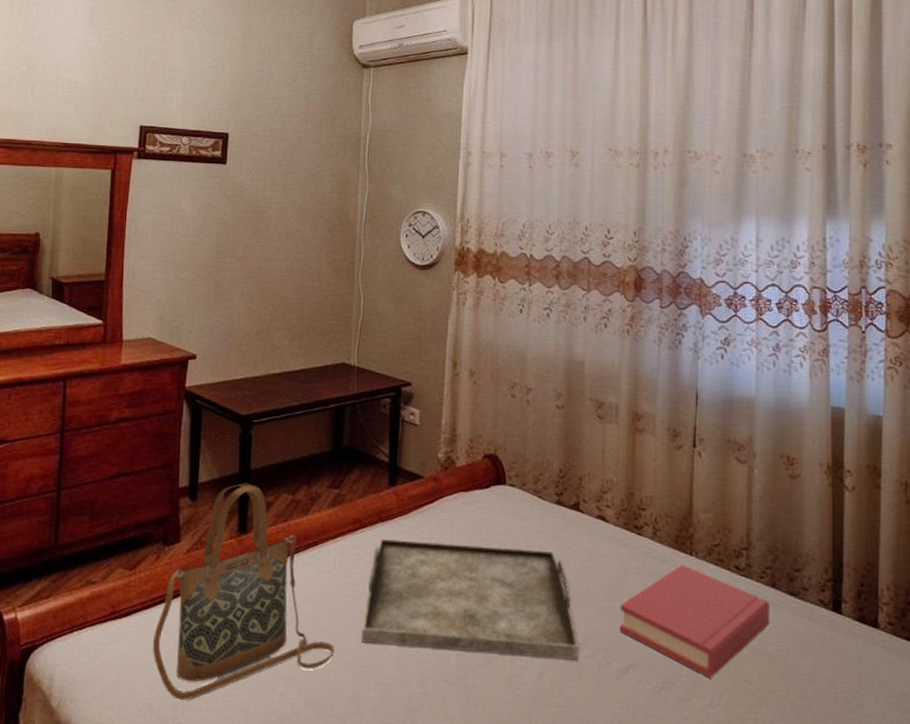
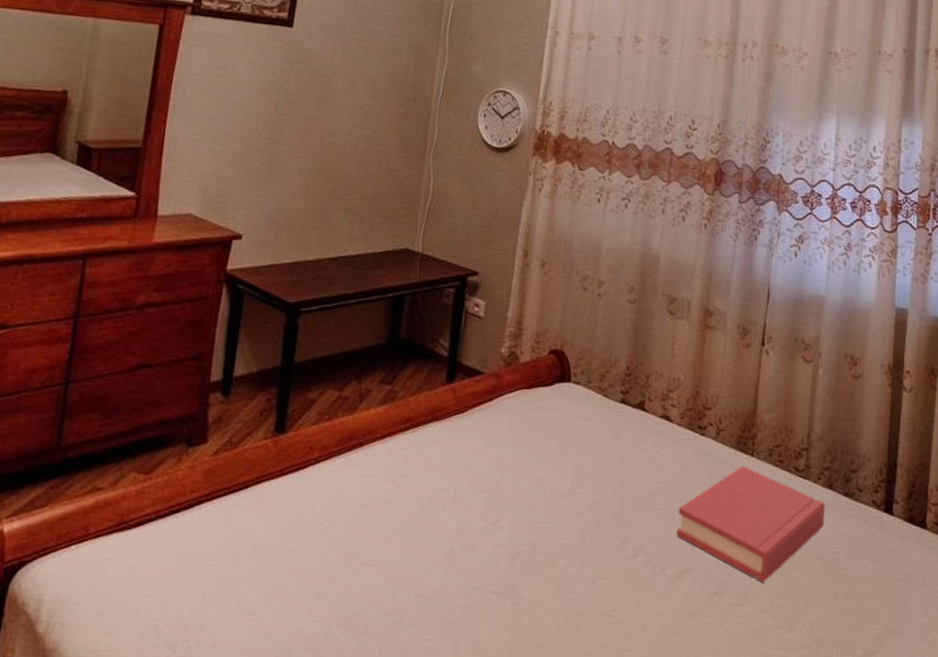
handbag: present [152,483,335,700] -> none [165,377,374,621]
serving tray: present [362,539,579,660] -> none [404,439,634,567]

